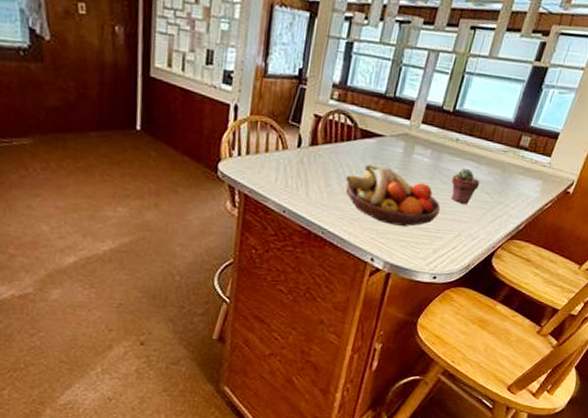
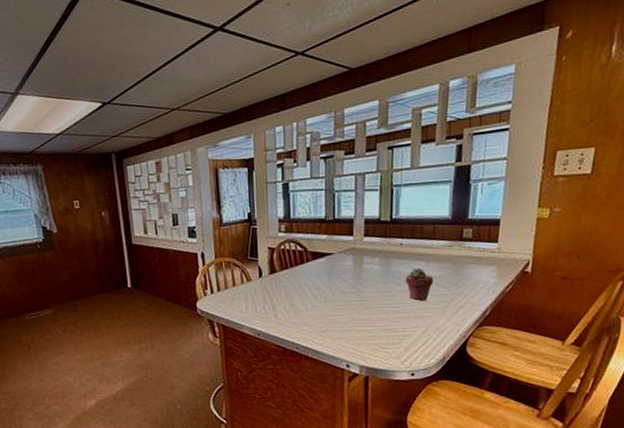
fruit bowl: present [345,165,441,227] -> none [306,280,402,331]

